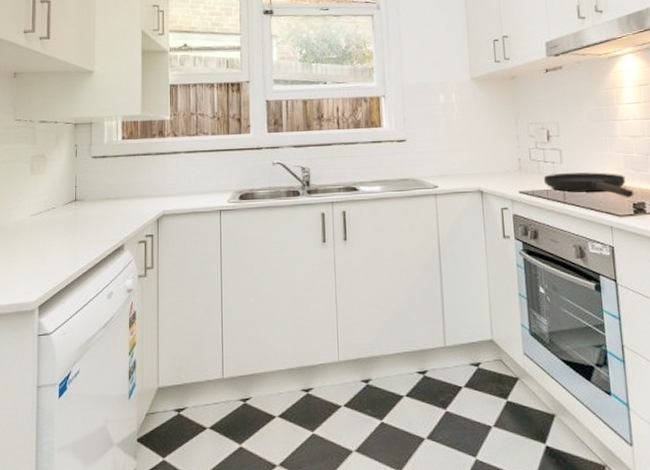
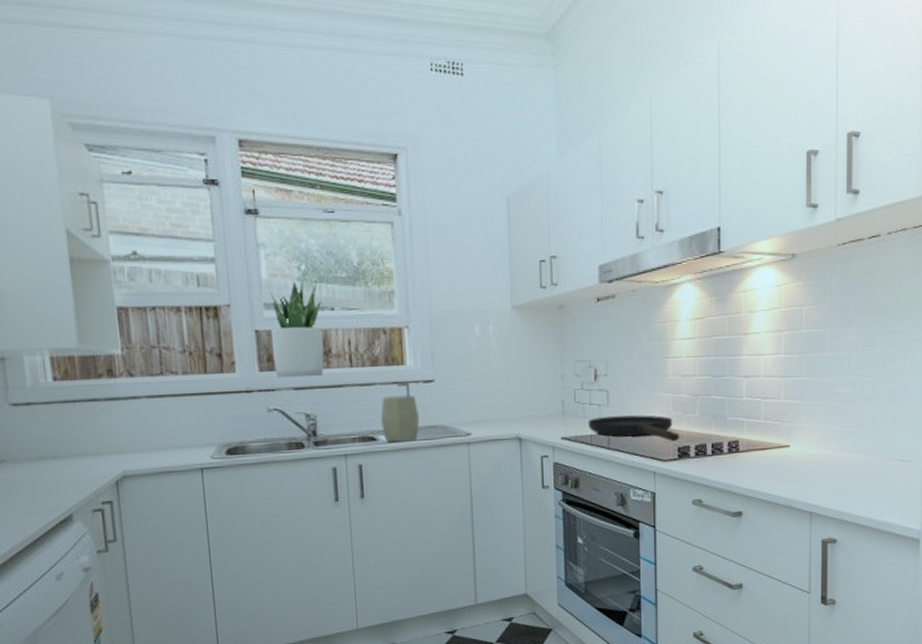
planter: none [278,61,318,138] -> present [270,279,324,379]
soap dispenser: none [361,141,394,193] -> present [380,381,419,443]

